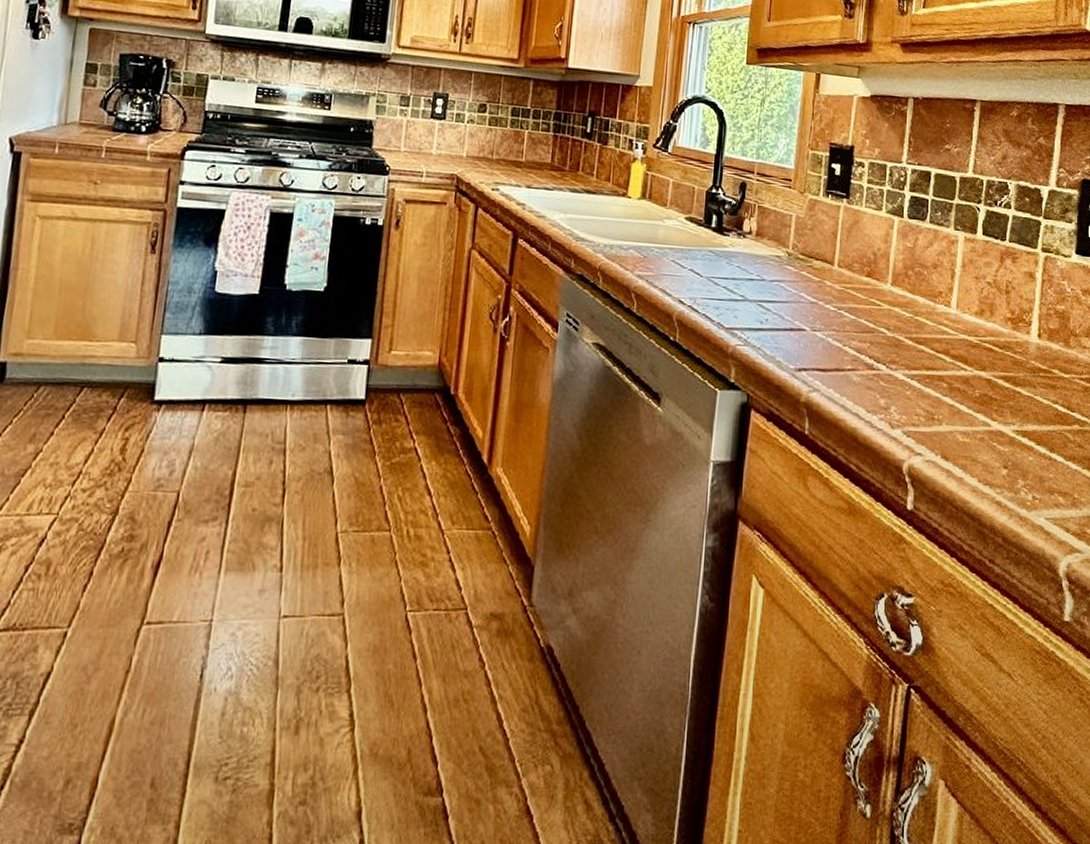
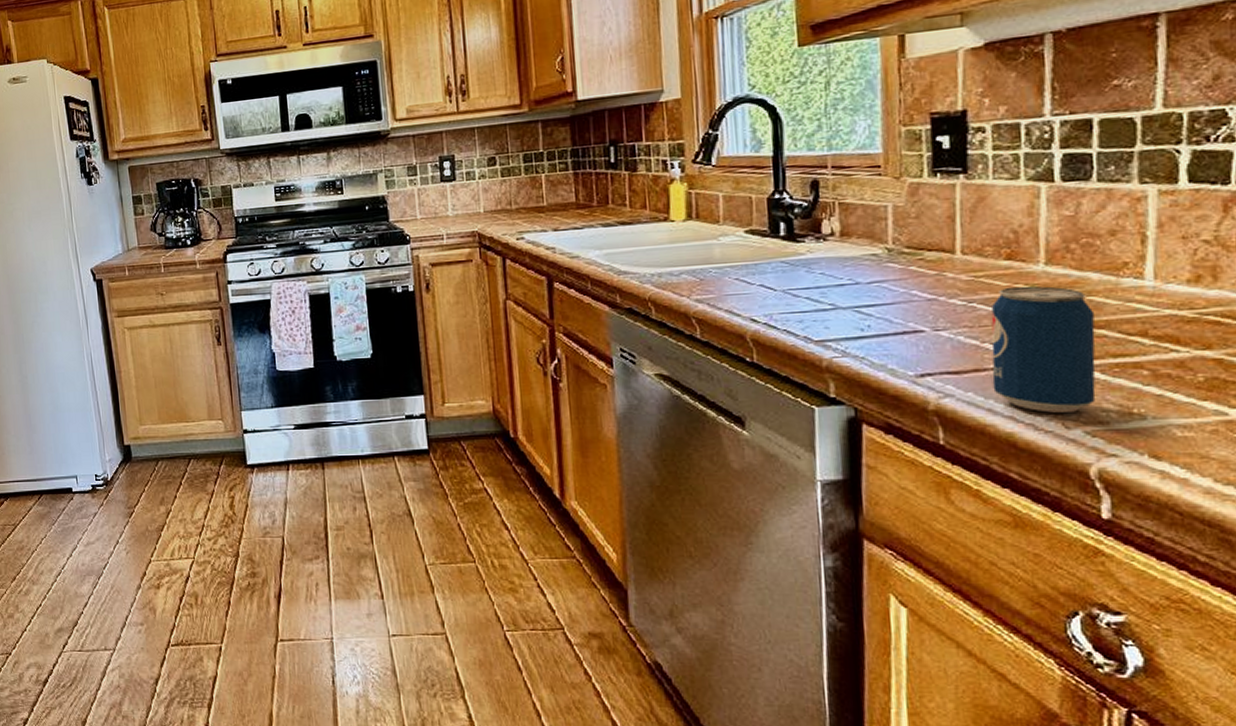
beverage can: none [847,300,918,414] -> present [990,286,1096,413]

